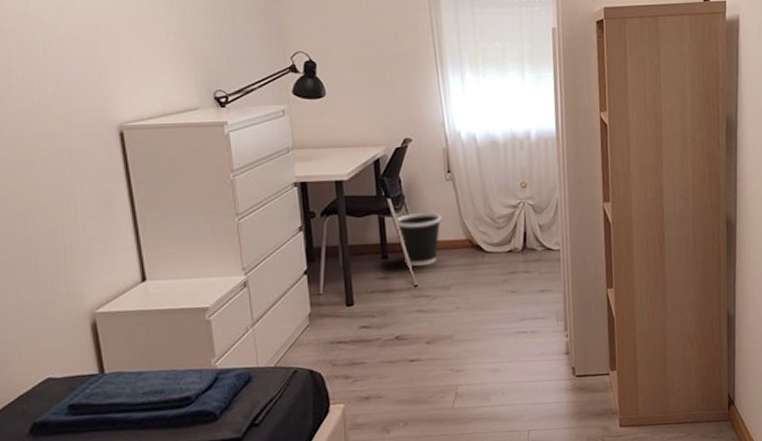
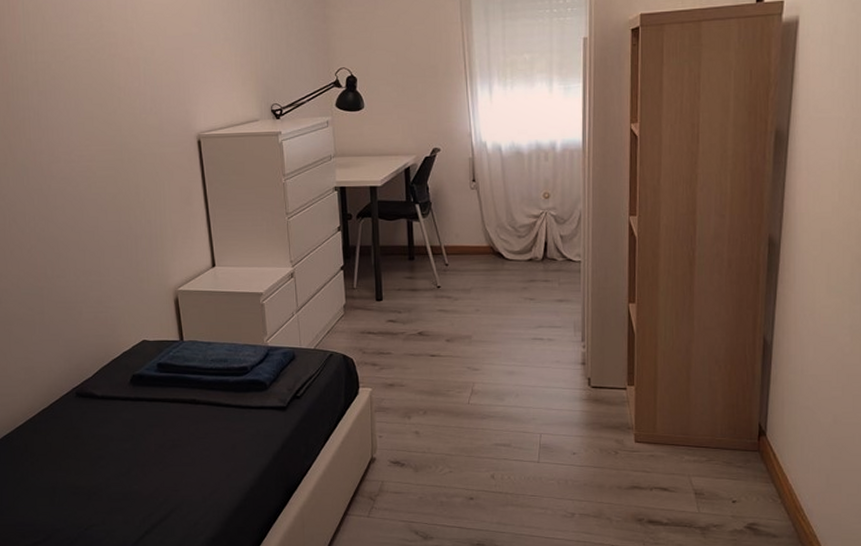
wastebasket: present [396,212,442,267] -> none [422,219,466,269]

